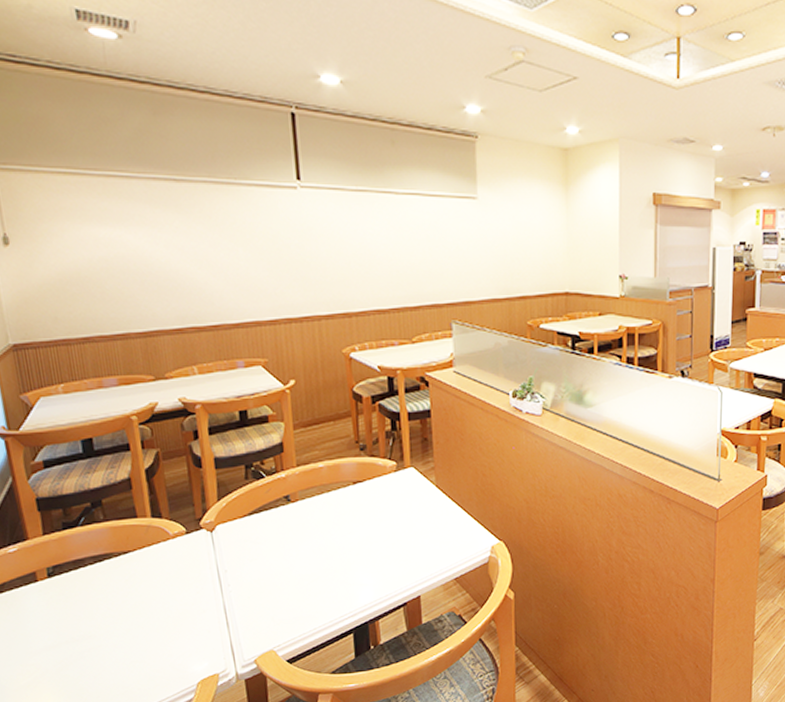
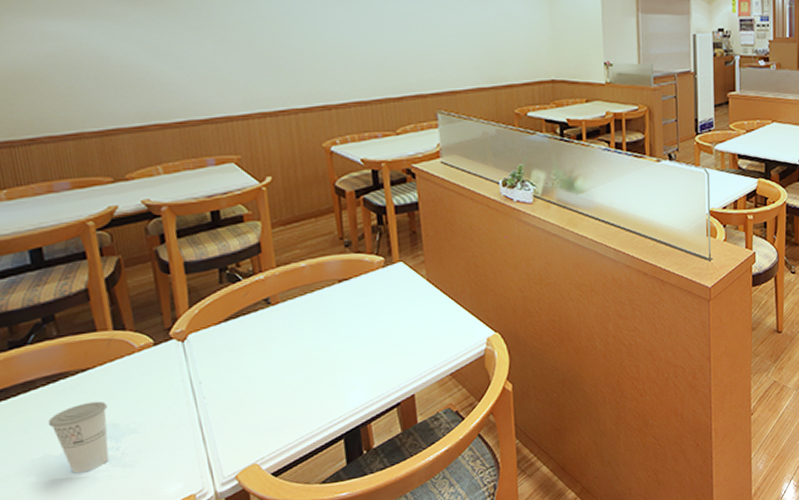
cup: none [94,581,145,647] -> present [47,401,109,474]

